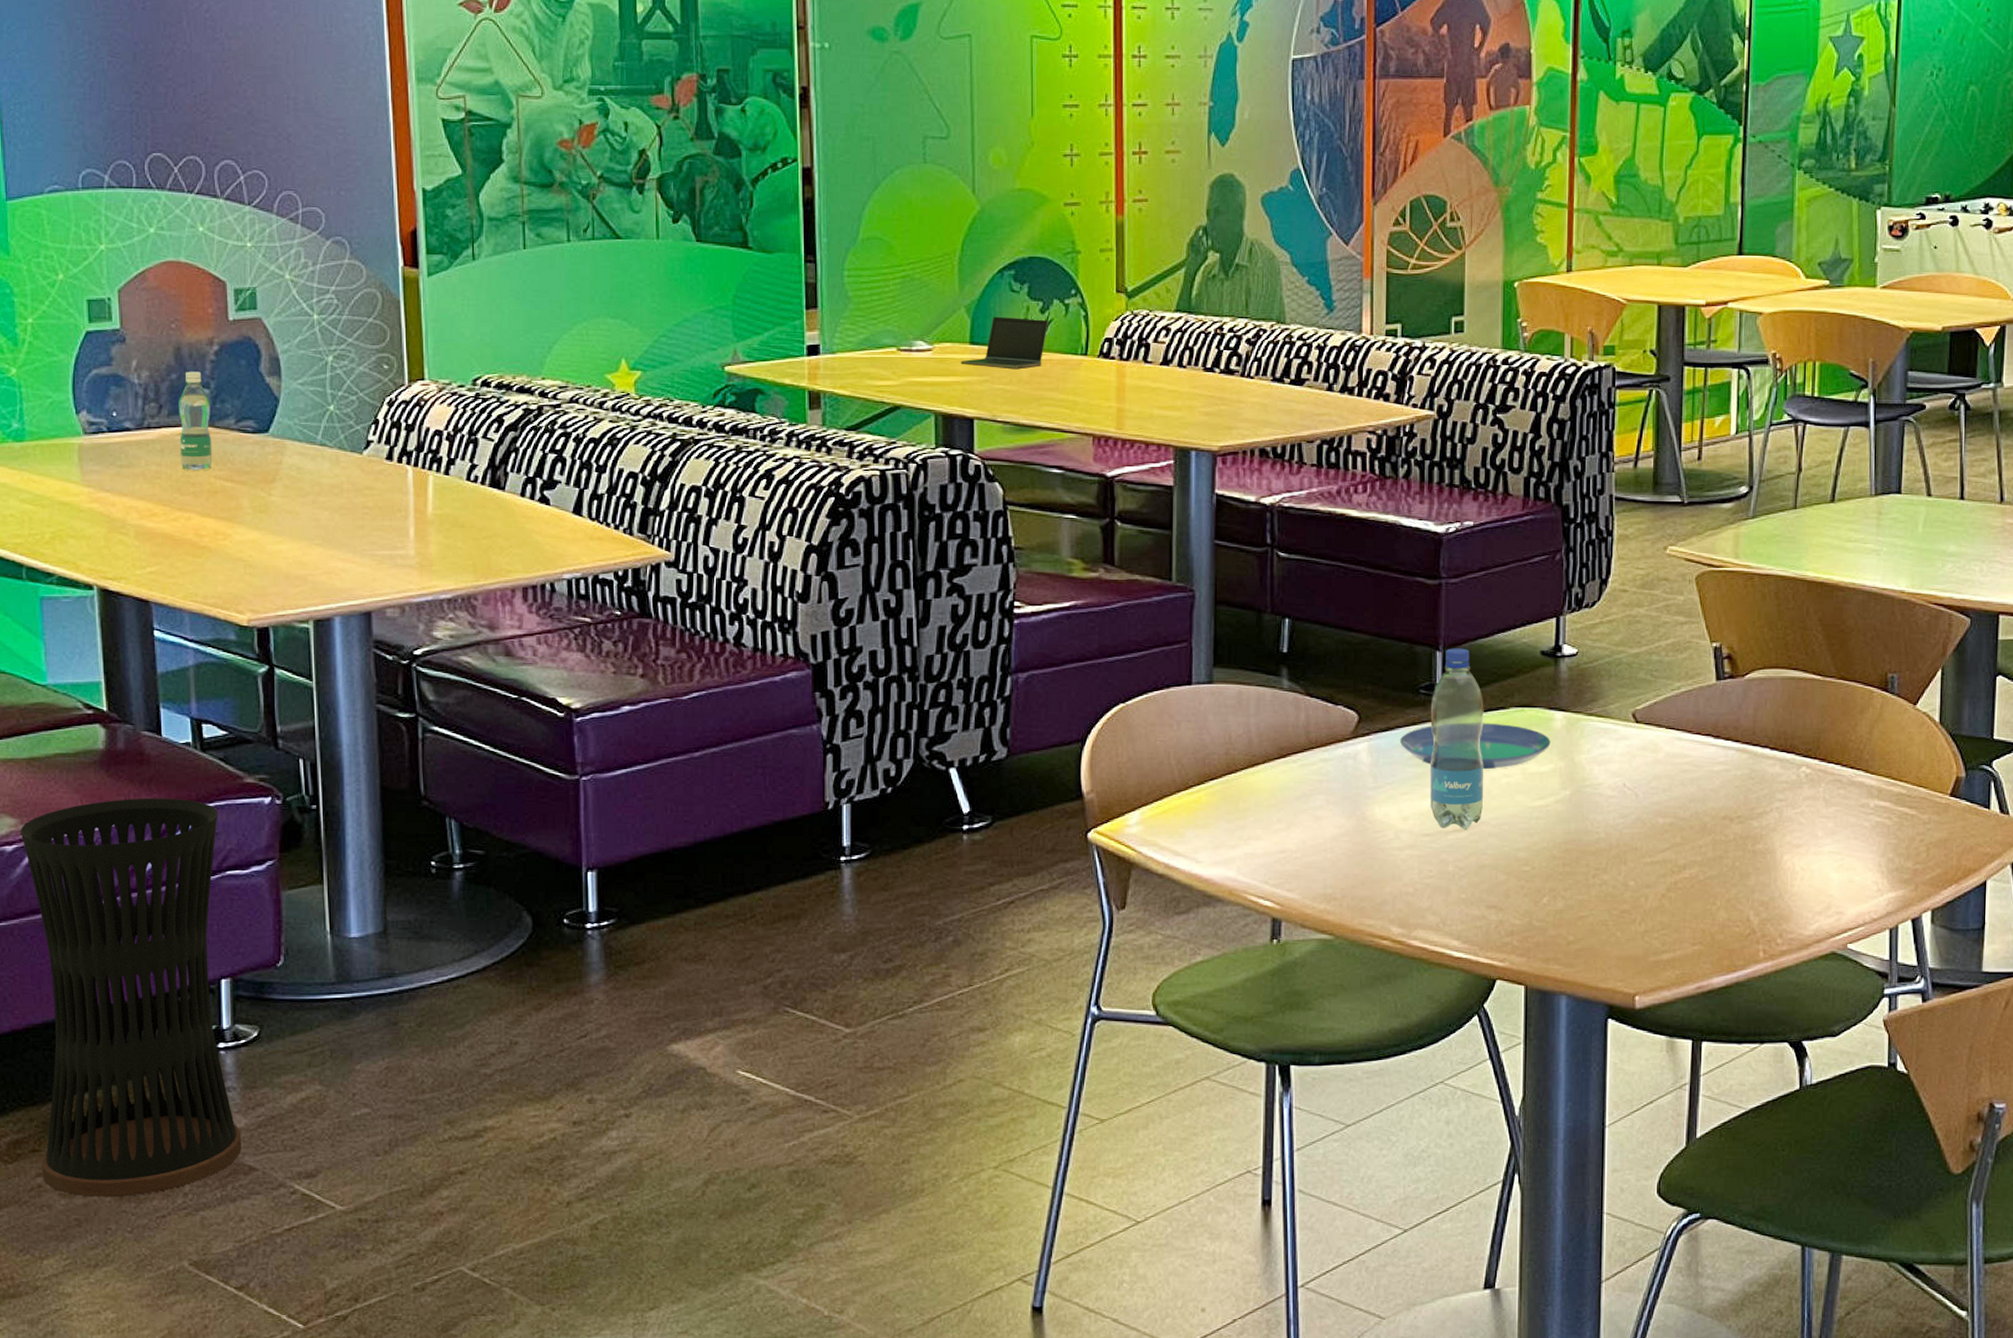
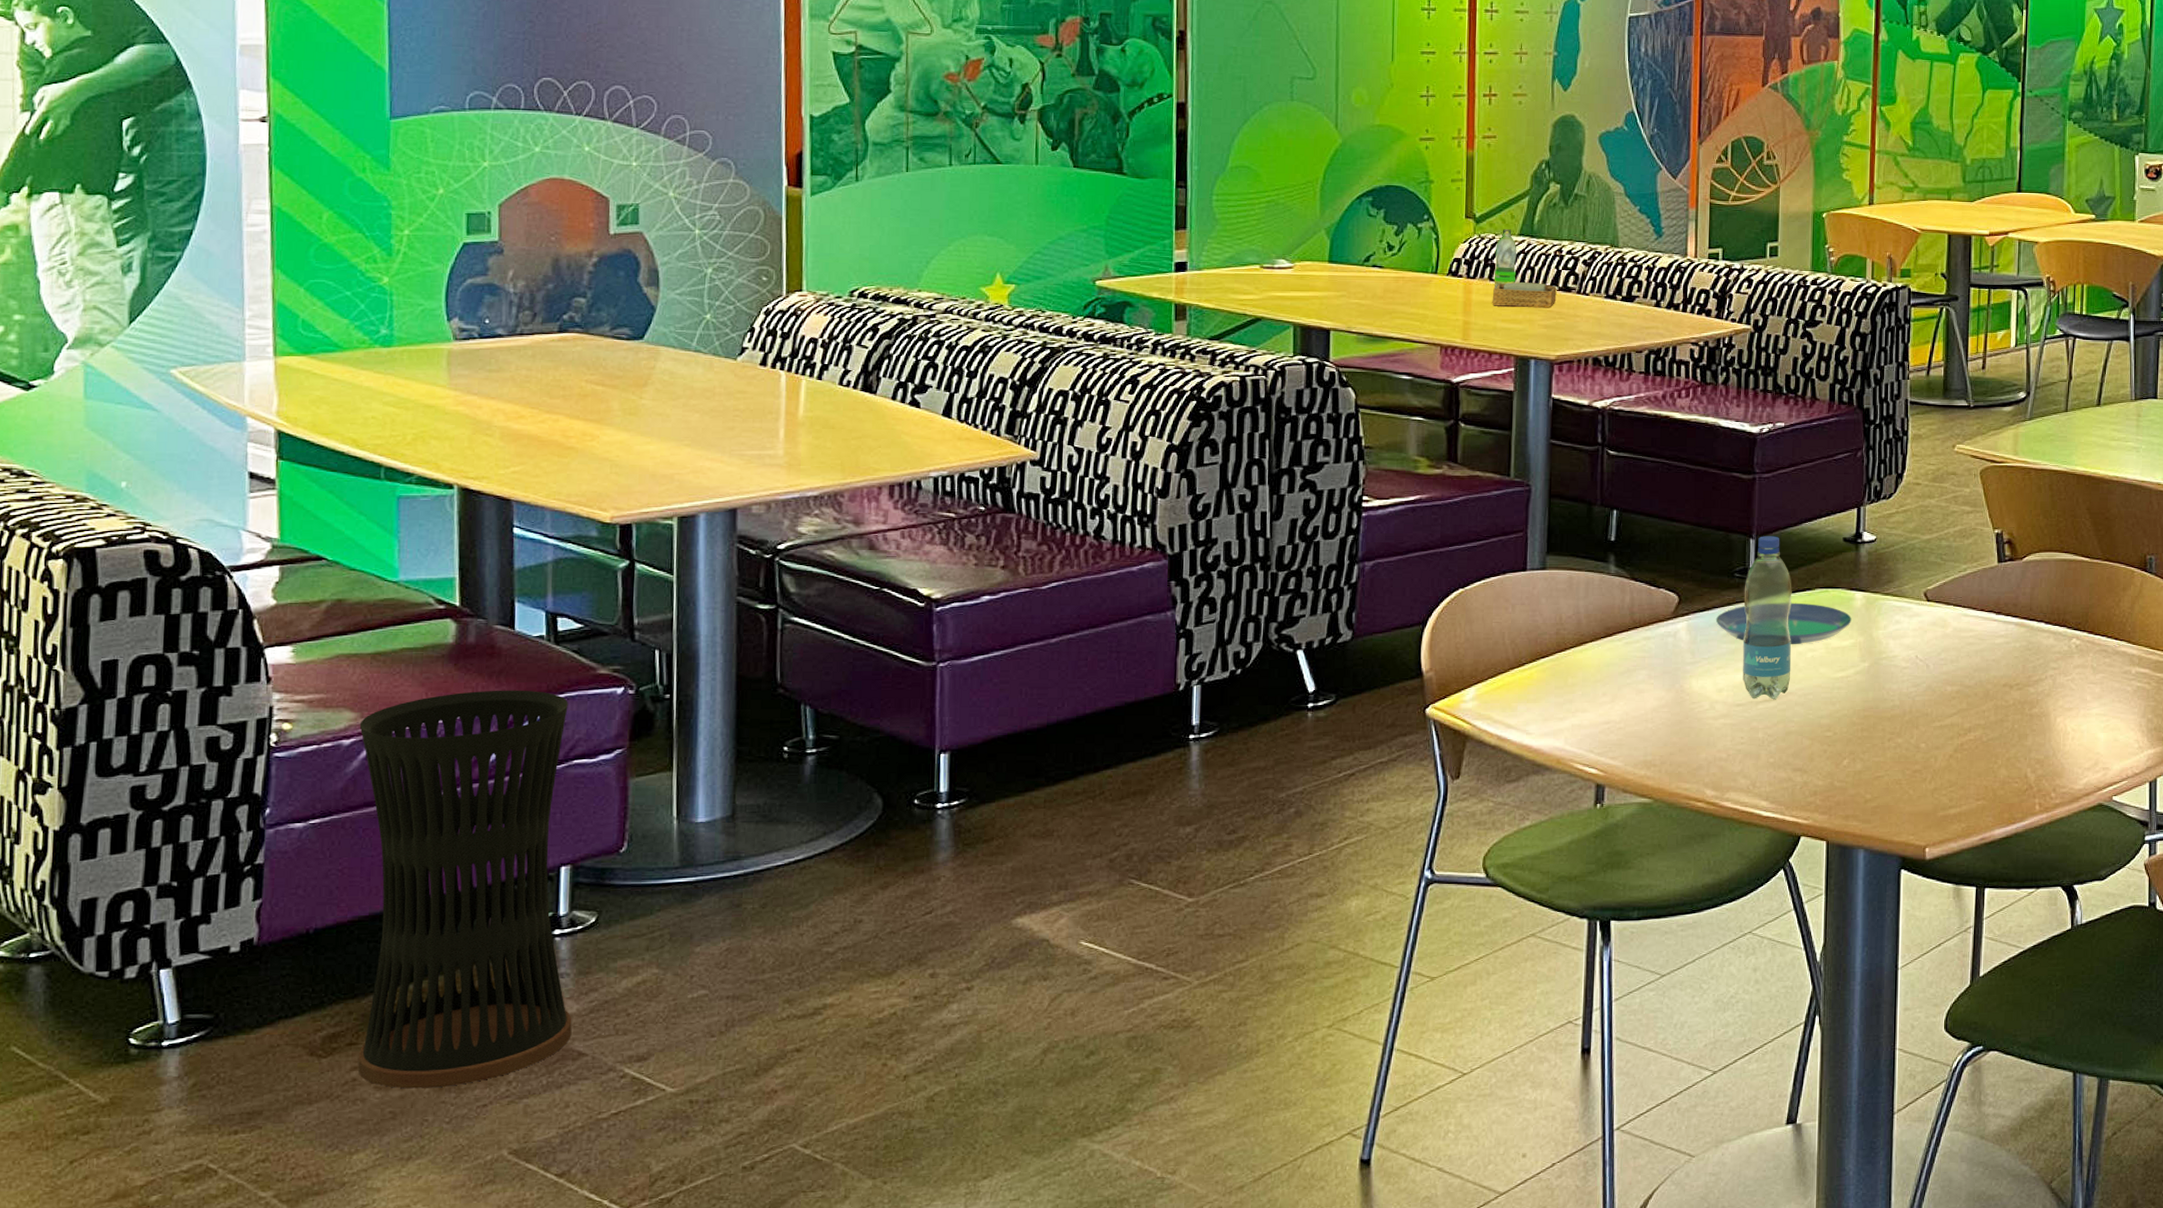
bottle: present [179,371,213,472] -> none [551,281,586,377]
laptop computer: present [960,316,1048,369] -> none [1319,238,1402,285]
napkin holder: none [1147,364,1218,393] -> present [1492,282,1557,308]
bottle: none [1149,305,1174,372] -> present [1494,229,1517,289]

